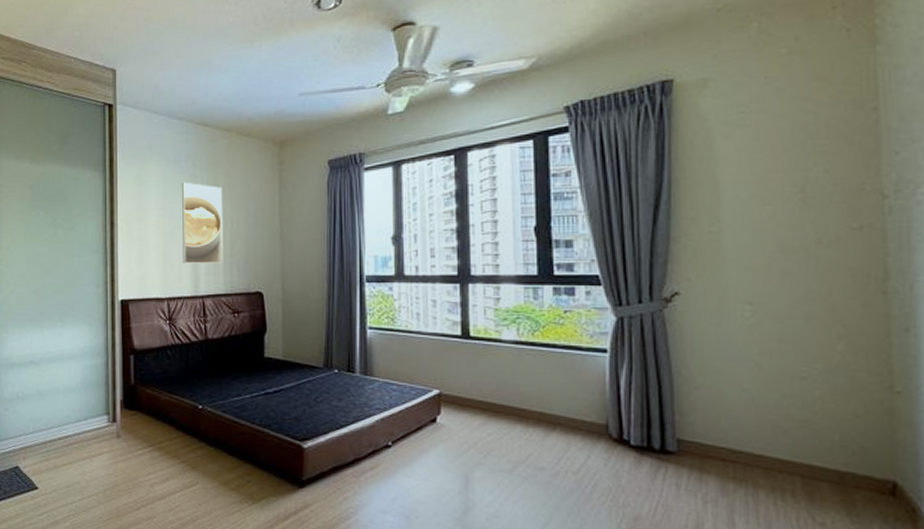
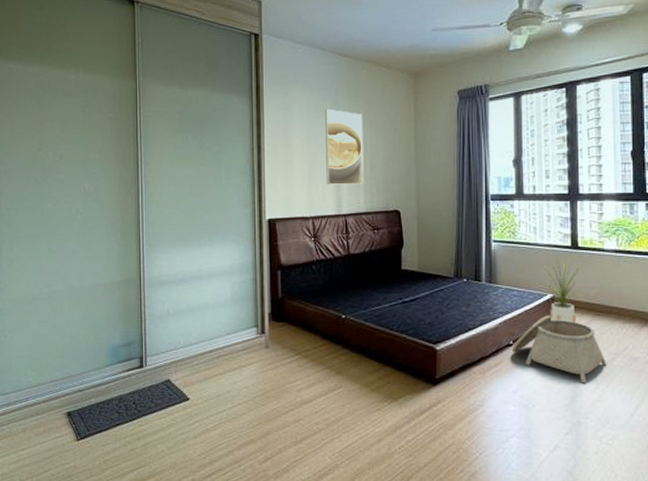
basket: none [390,414,506,495] -> present [511,315,607,384]
house plant: none [425,347,477,424] -> present [541,257,584,323]

